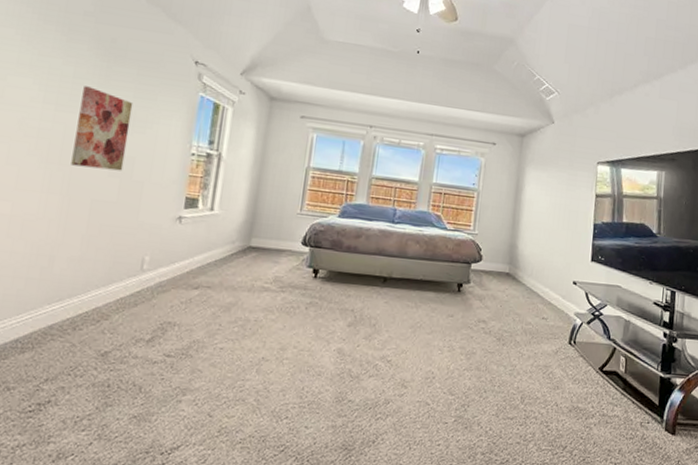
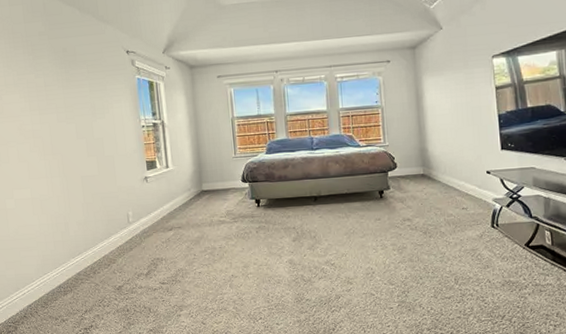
wall art: present [71,86,134,171] -> none [54,90,97,154]

